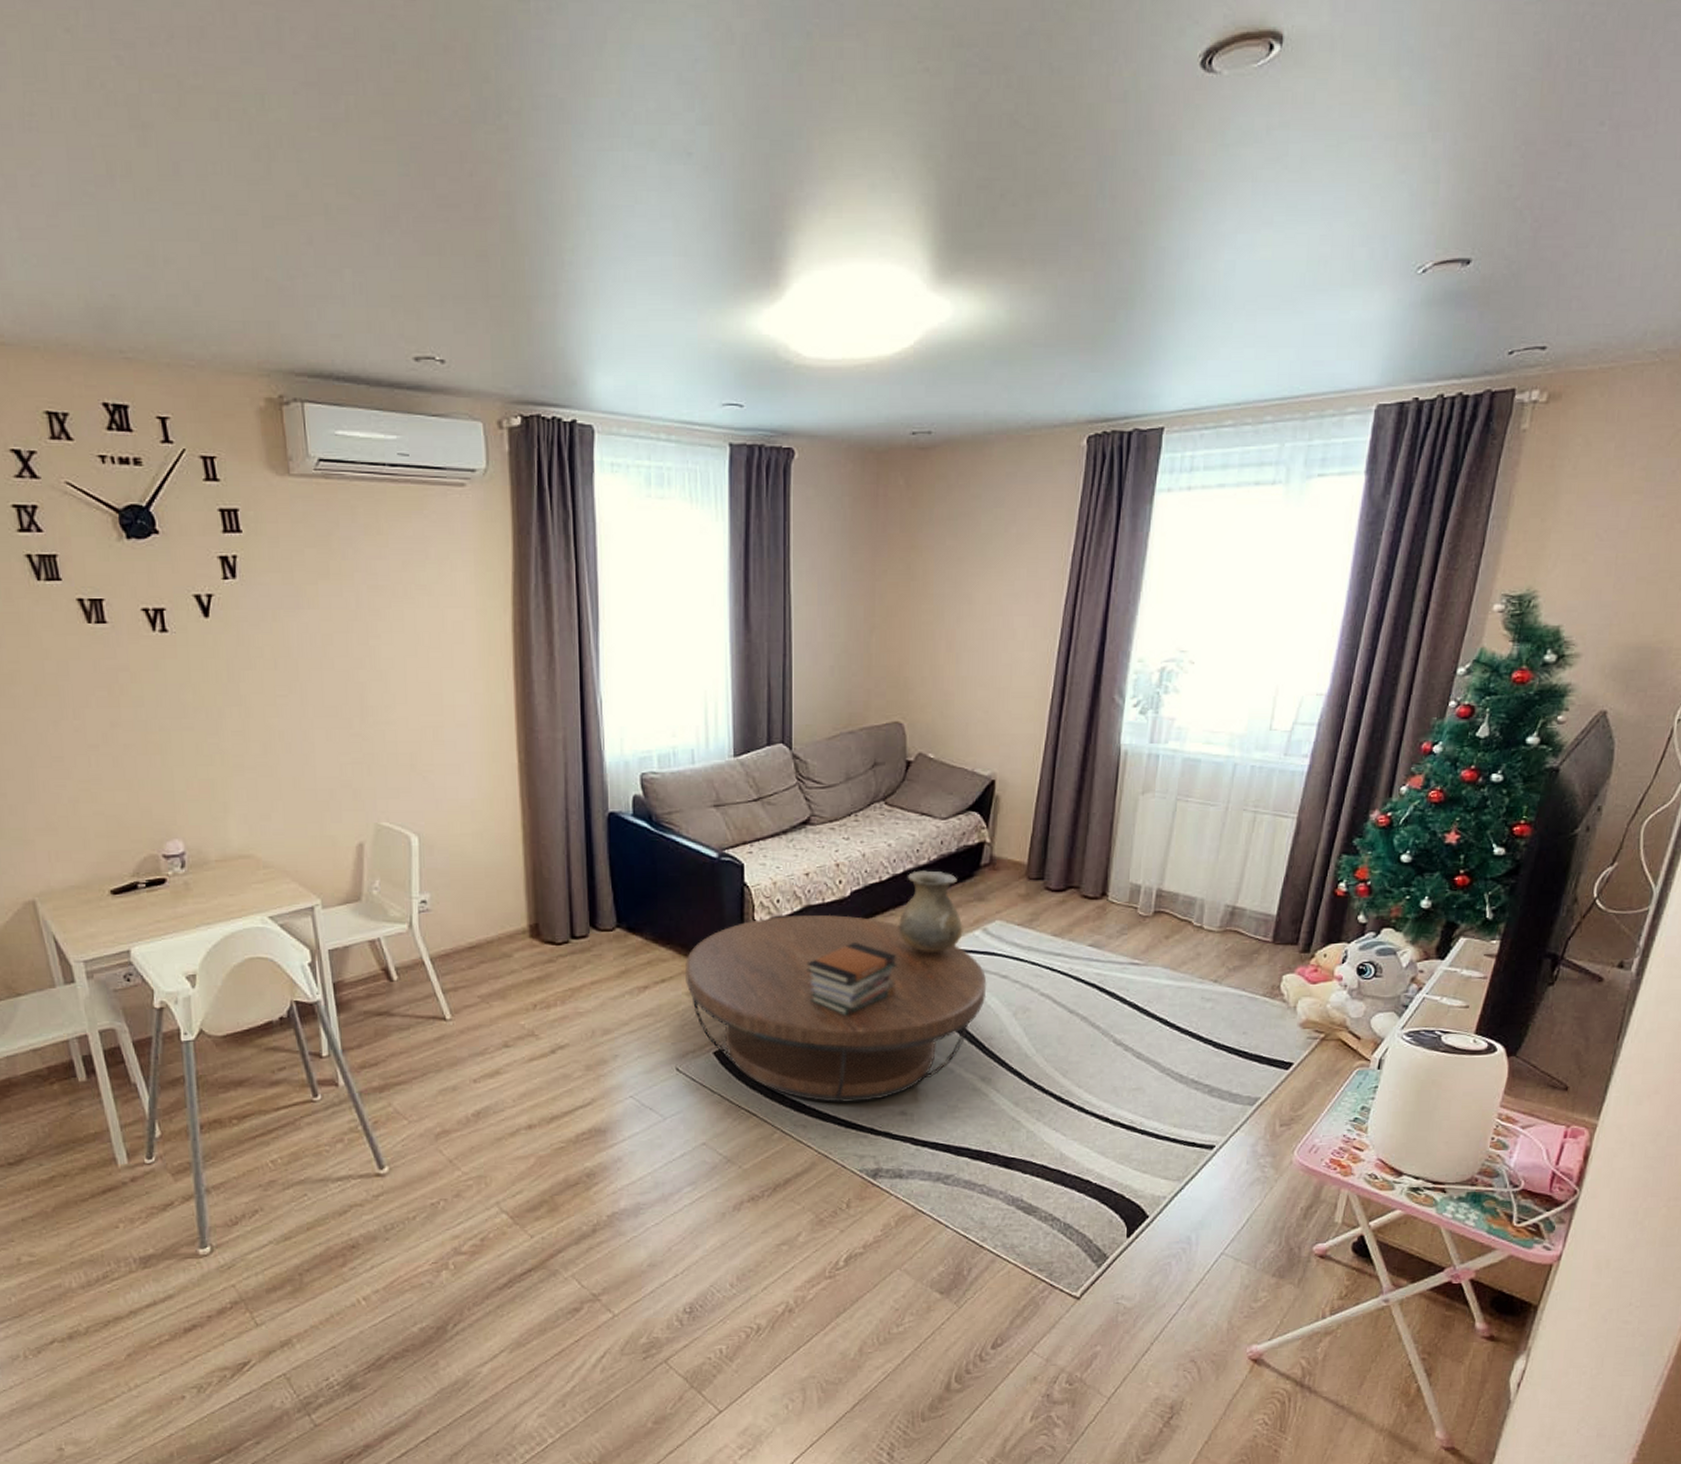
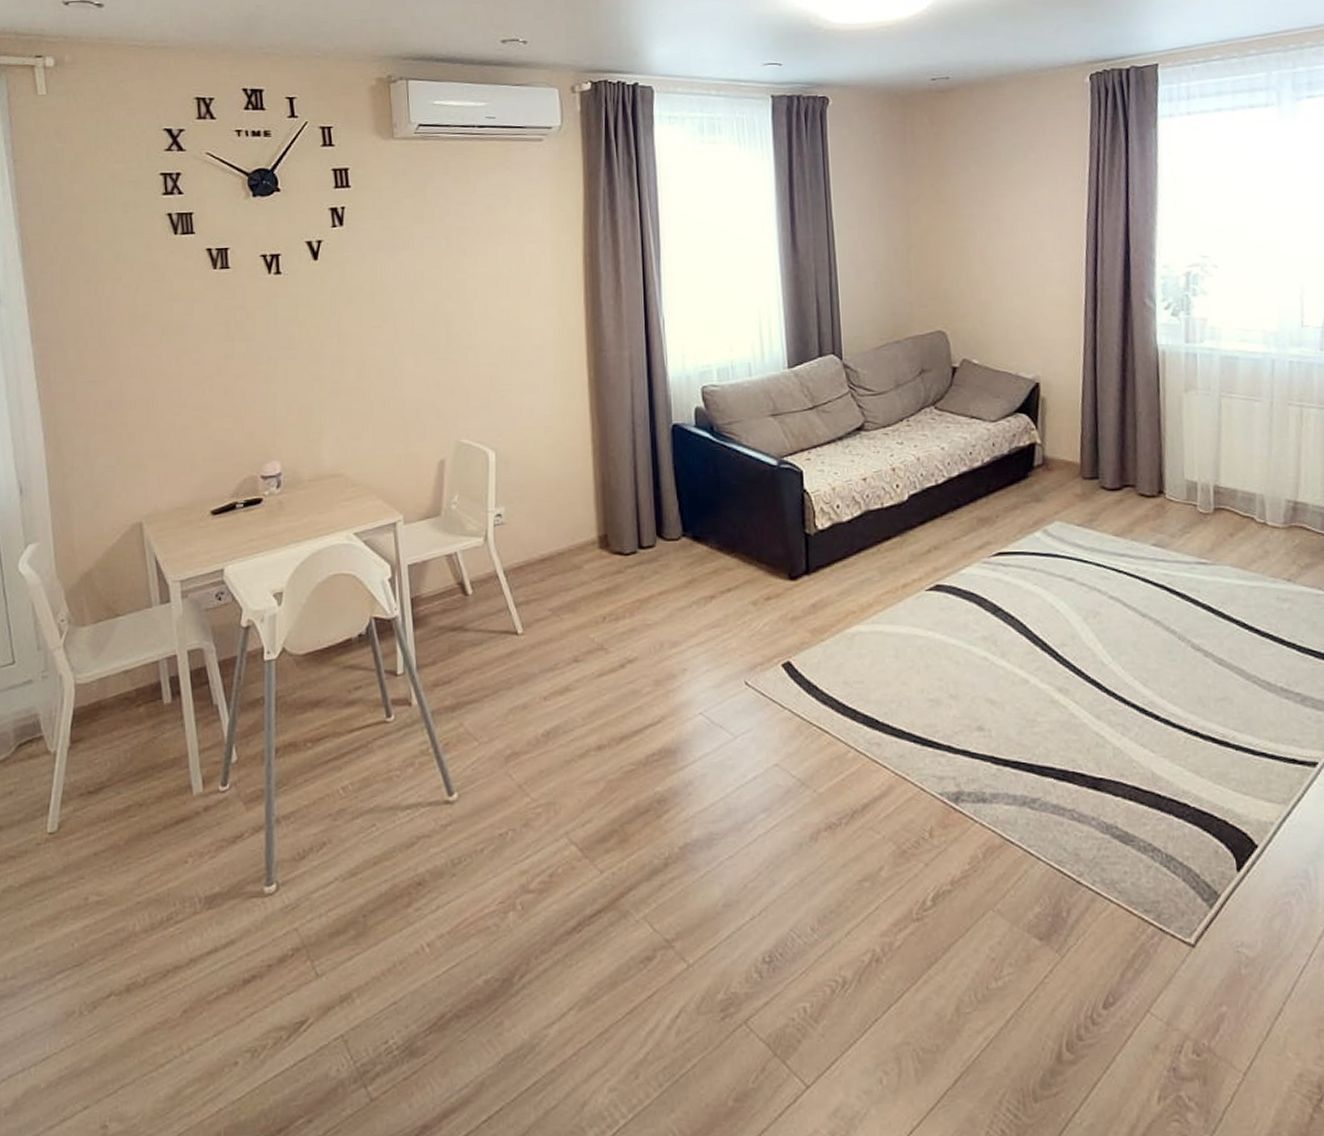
coffee table: present [684,914,987,1103] -> none [749,518,1054,718]
book stack: present [806,943,897,1016] -> none [870,547,961,624]
vase: present [899,870,963,952] -> none [958,472,1024,556]

